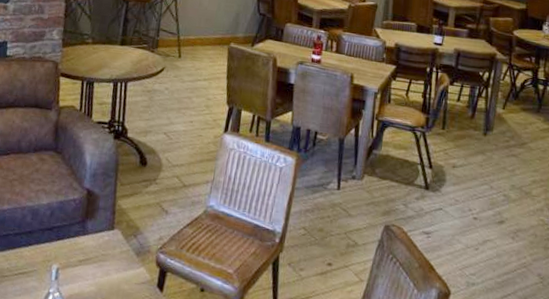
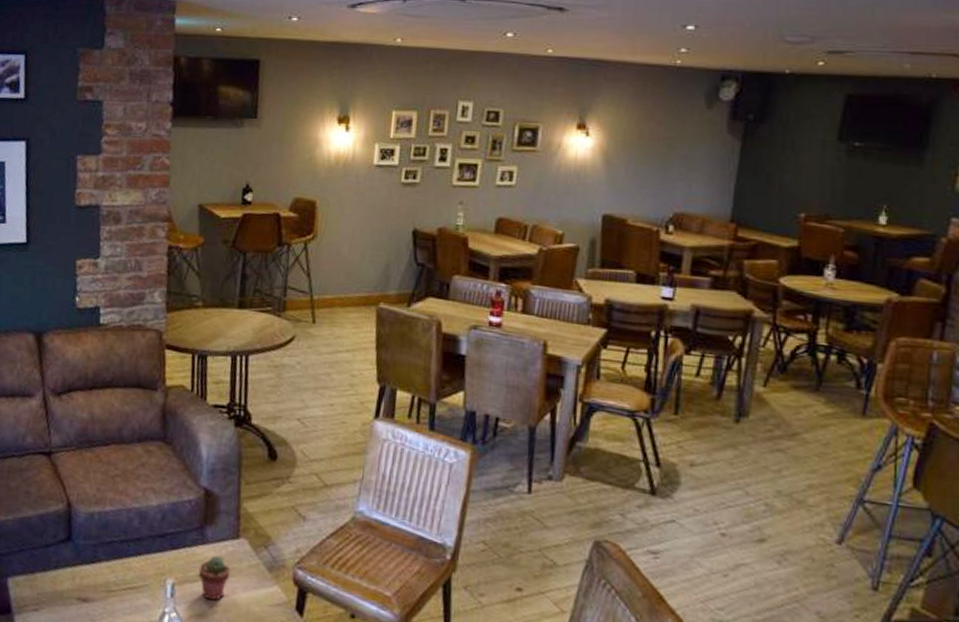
potted succulent: none [78,244,106,282] -> present [198,555,231,601]

